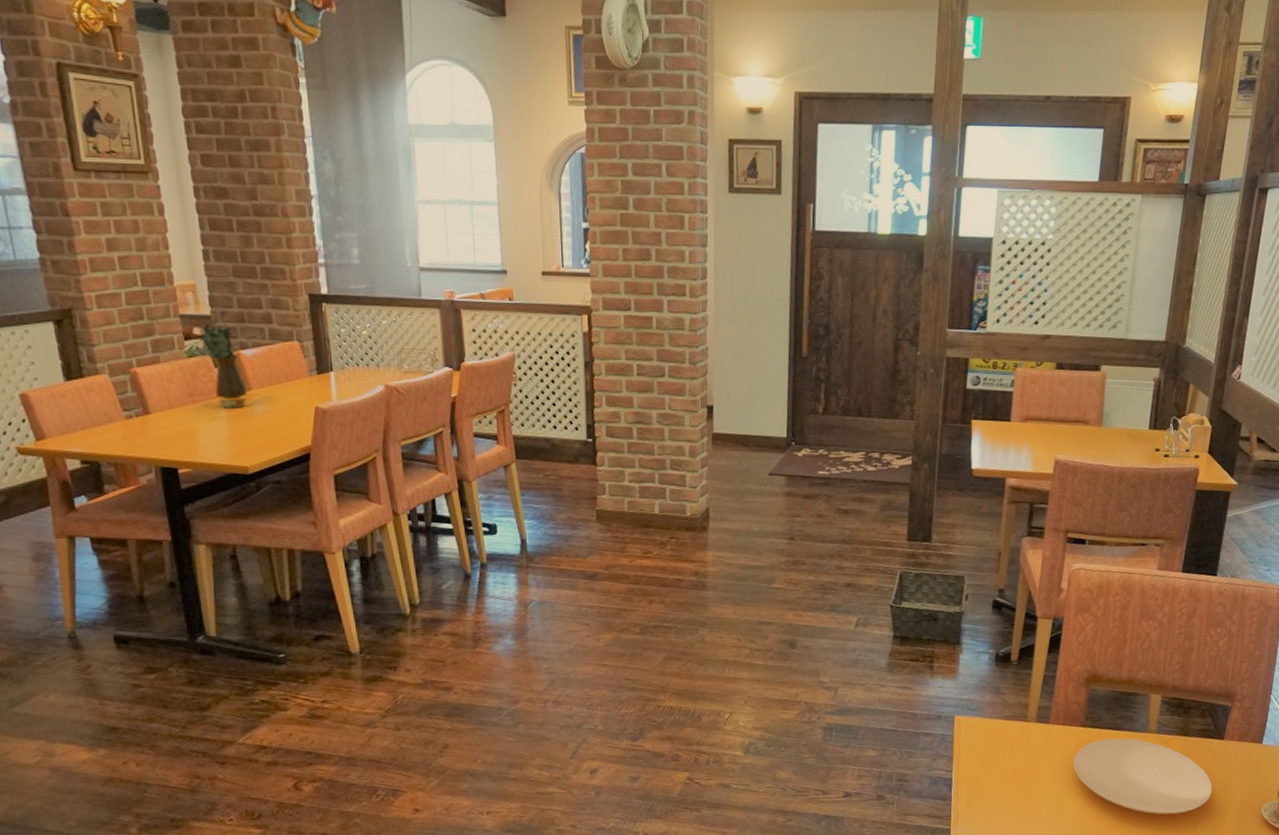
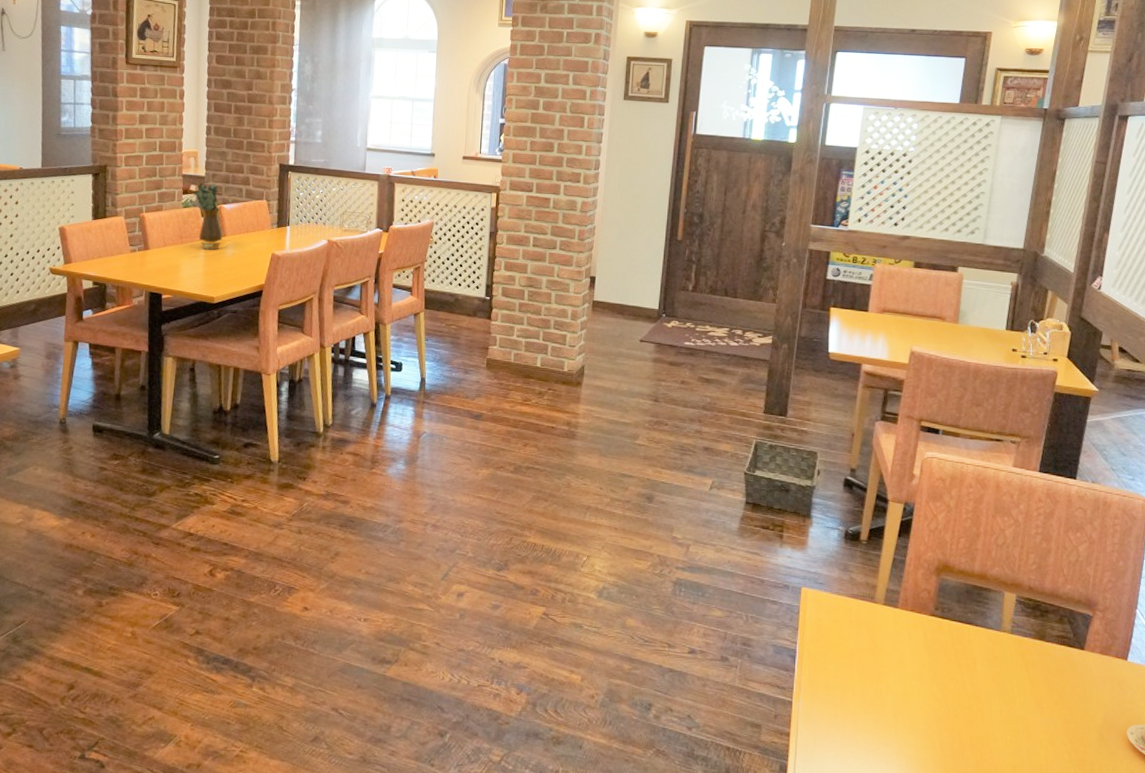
plate: present [1074,738,1212,816] -> none [922,631,1071,723]

